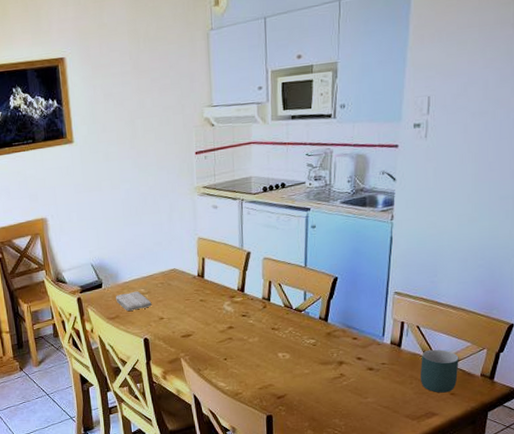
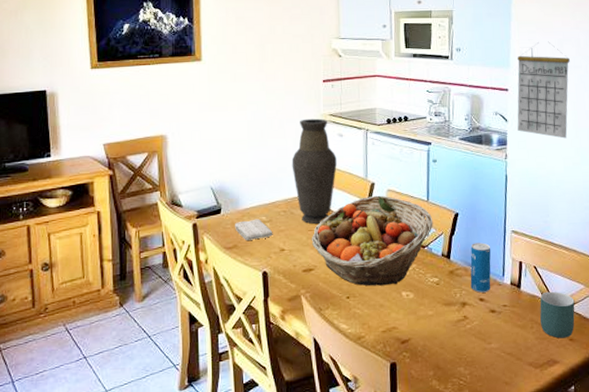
vase: none [166,191,212,294] -> present [291,118,337,225]
fruit basket: none [188,263,311,349] -> present [311,195,433,286]
beverage can: none [348,305,372,352] -> present [470,242,491,293]
calendar: none [407,86,474,195] -> present [517,41,570,139]

